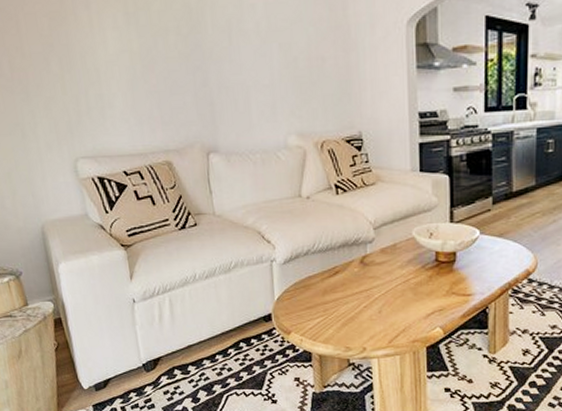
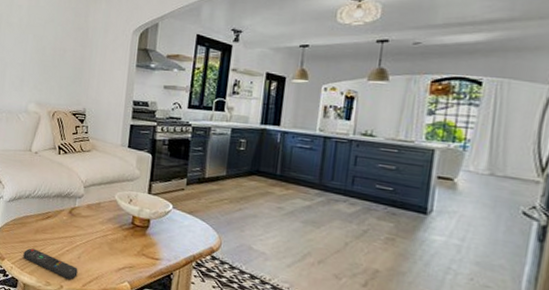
remote control: none [313,313,381,340] -> present [23,248,78,280]

